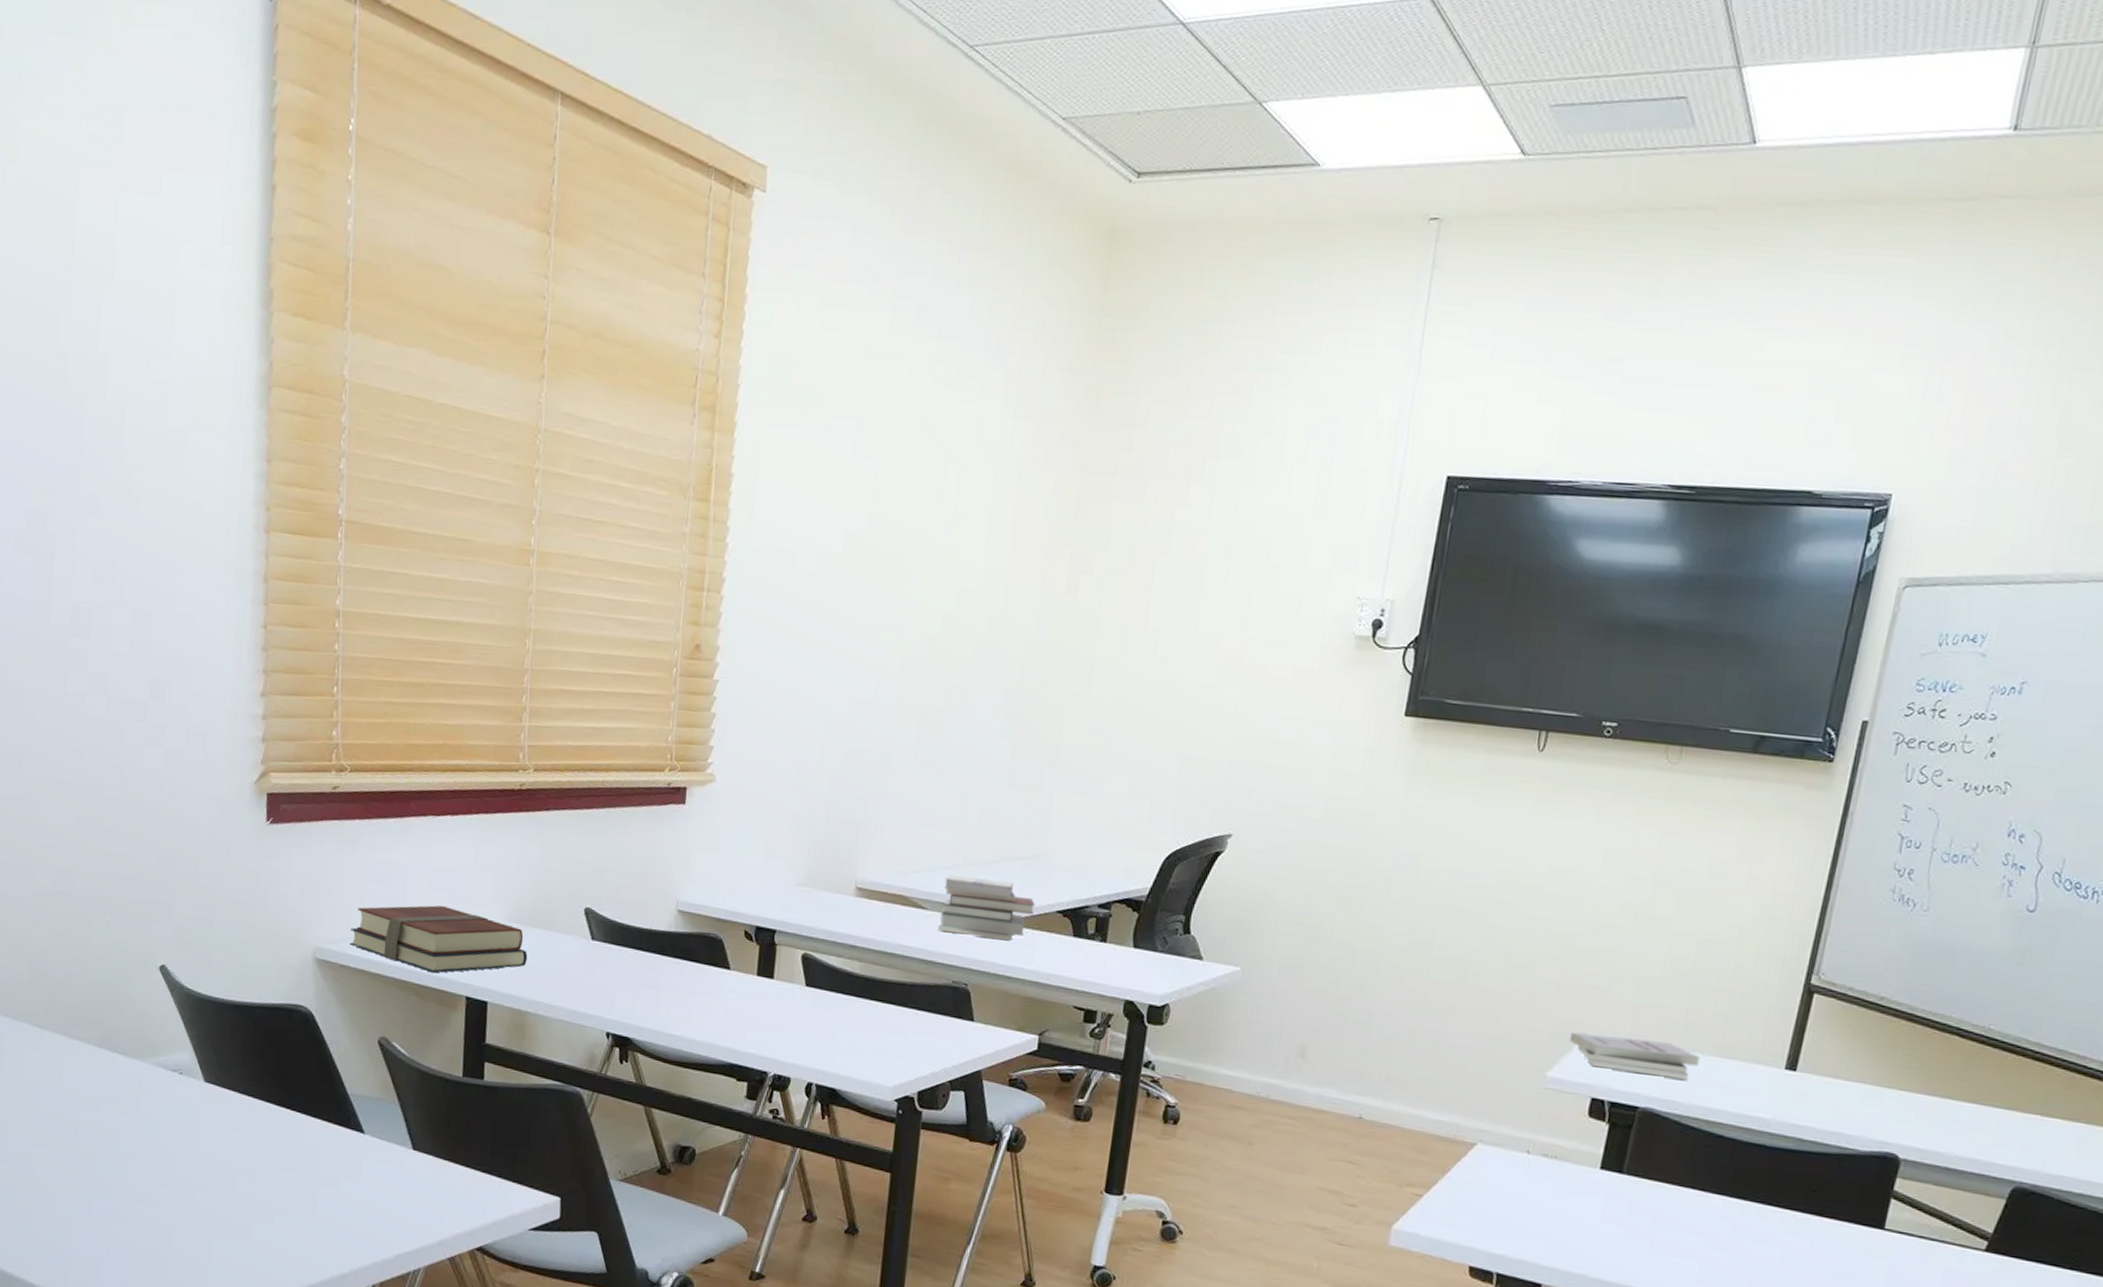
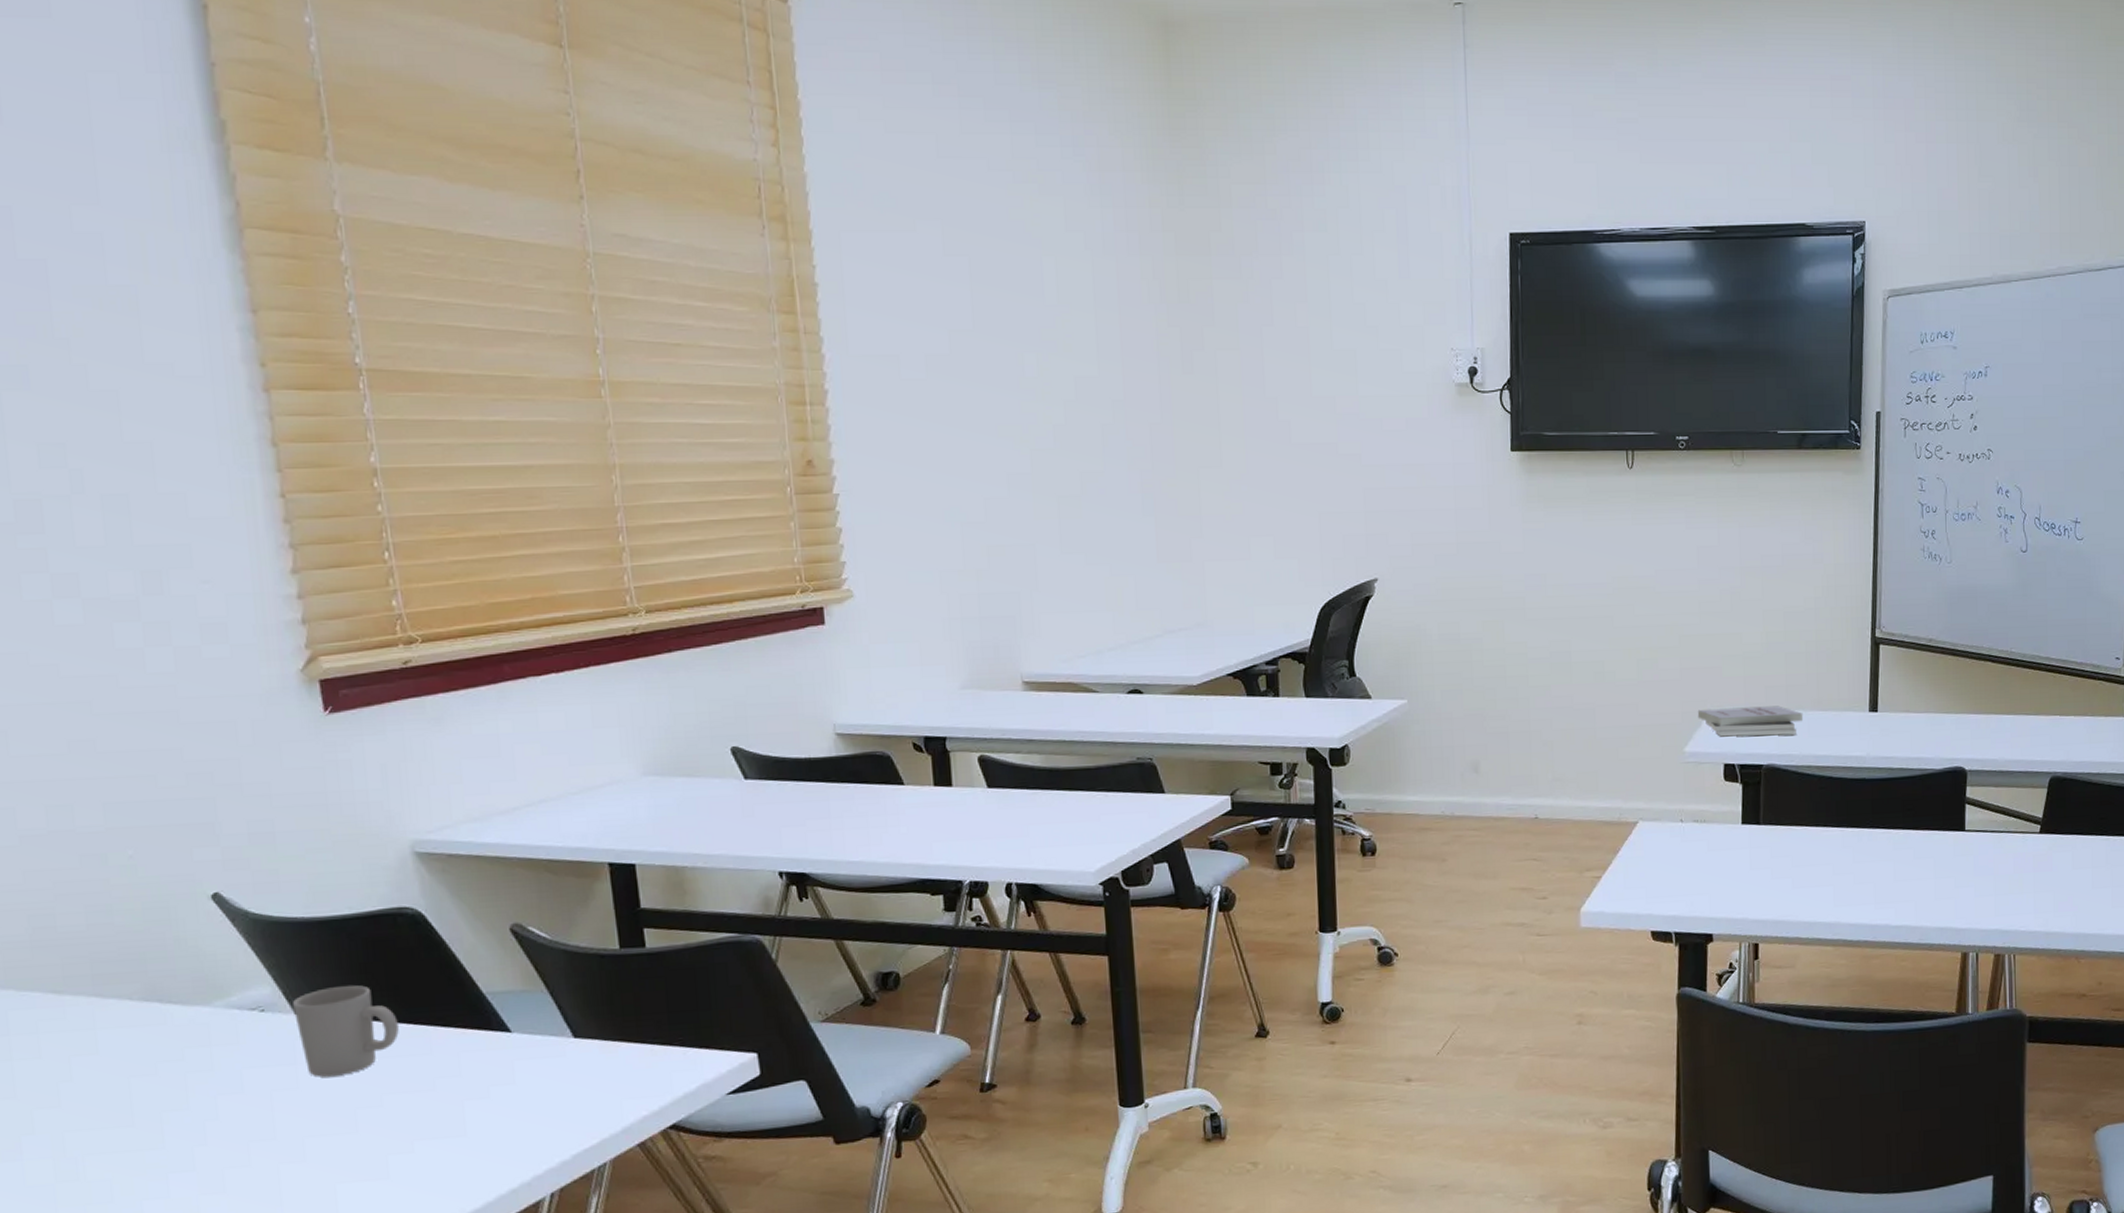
mug: none [203,1064,279,1143] -> present [293,984,399,1077]
books: present [350,905,528,973] -> none [454,771,674,845]
books: present [938,875,1035,941] -> none [1112,653,1205,712]

